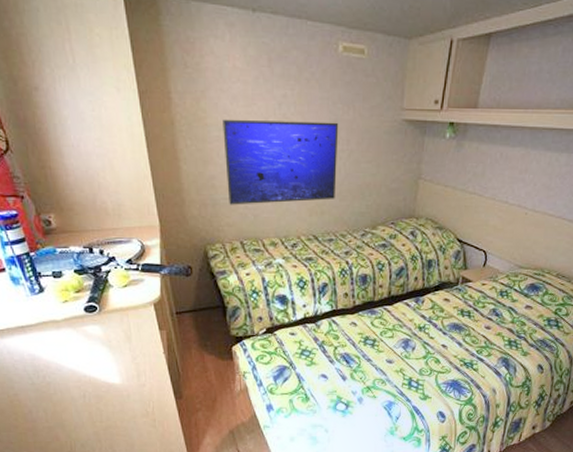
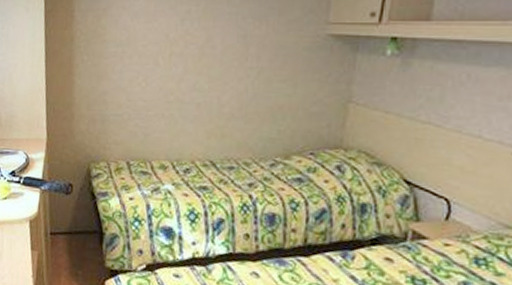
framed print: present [222,119,339,205] -> none [118,35,248,123]

